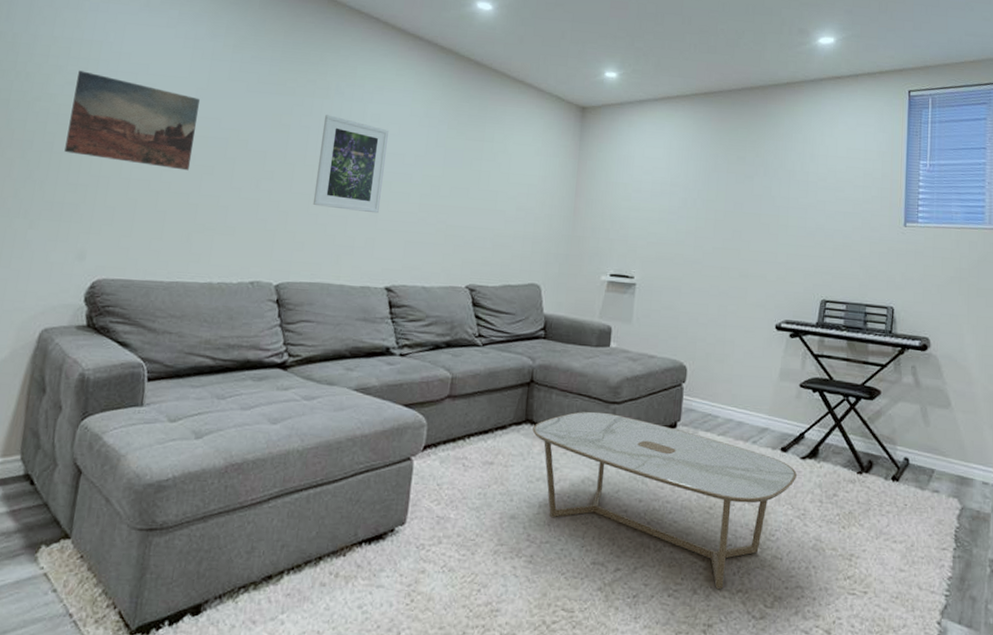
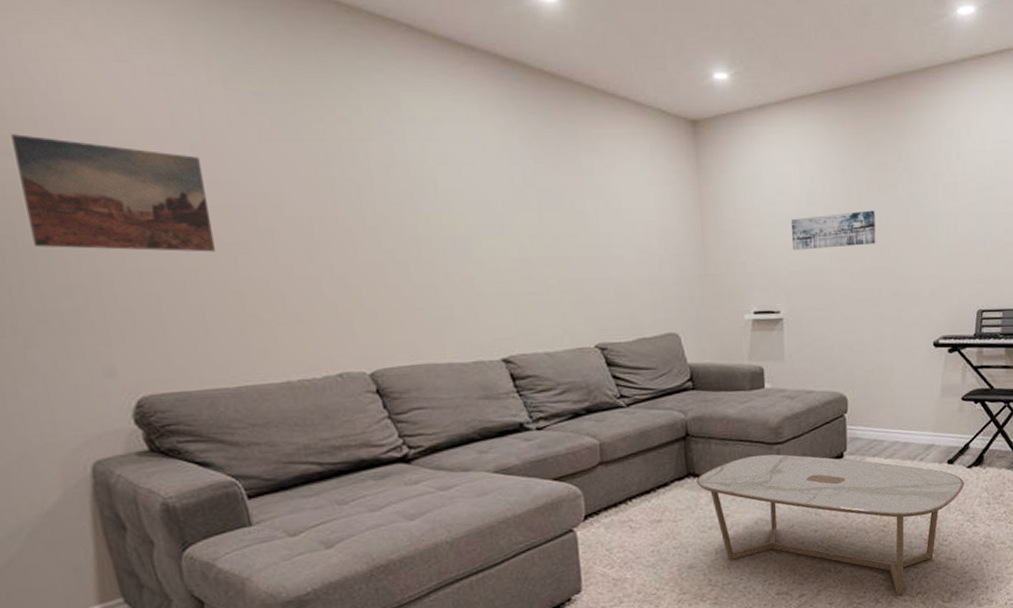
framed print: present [312,115,389,214] -> none [373,161,473,277]
wall art: none [652,196,731,227] -> present [791,210,876,251]

